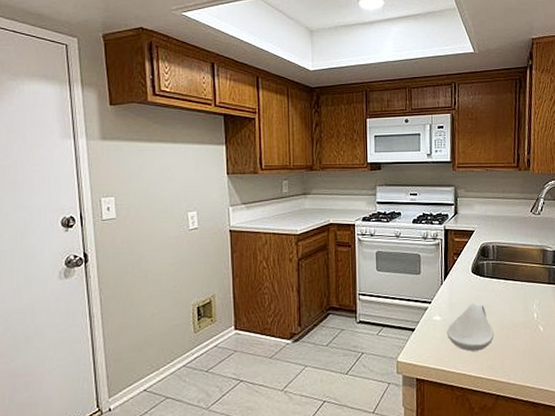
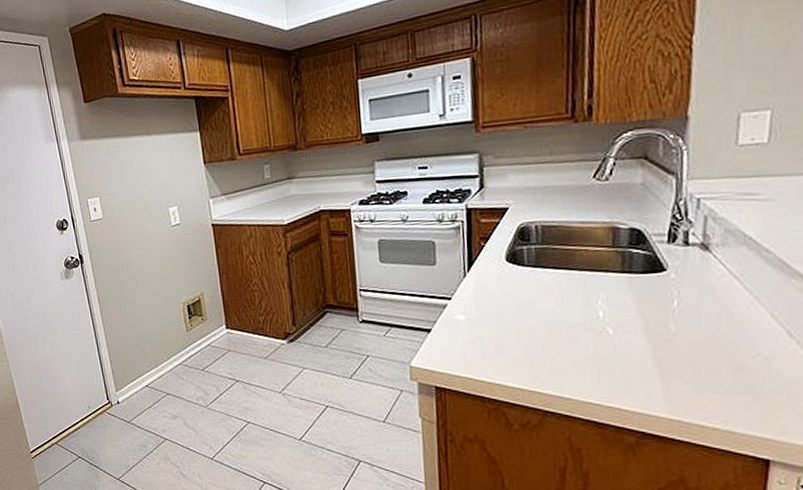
spoon rest: present [446,303,494,352] -> none [472,299,539,357]

